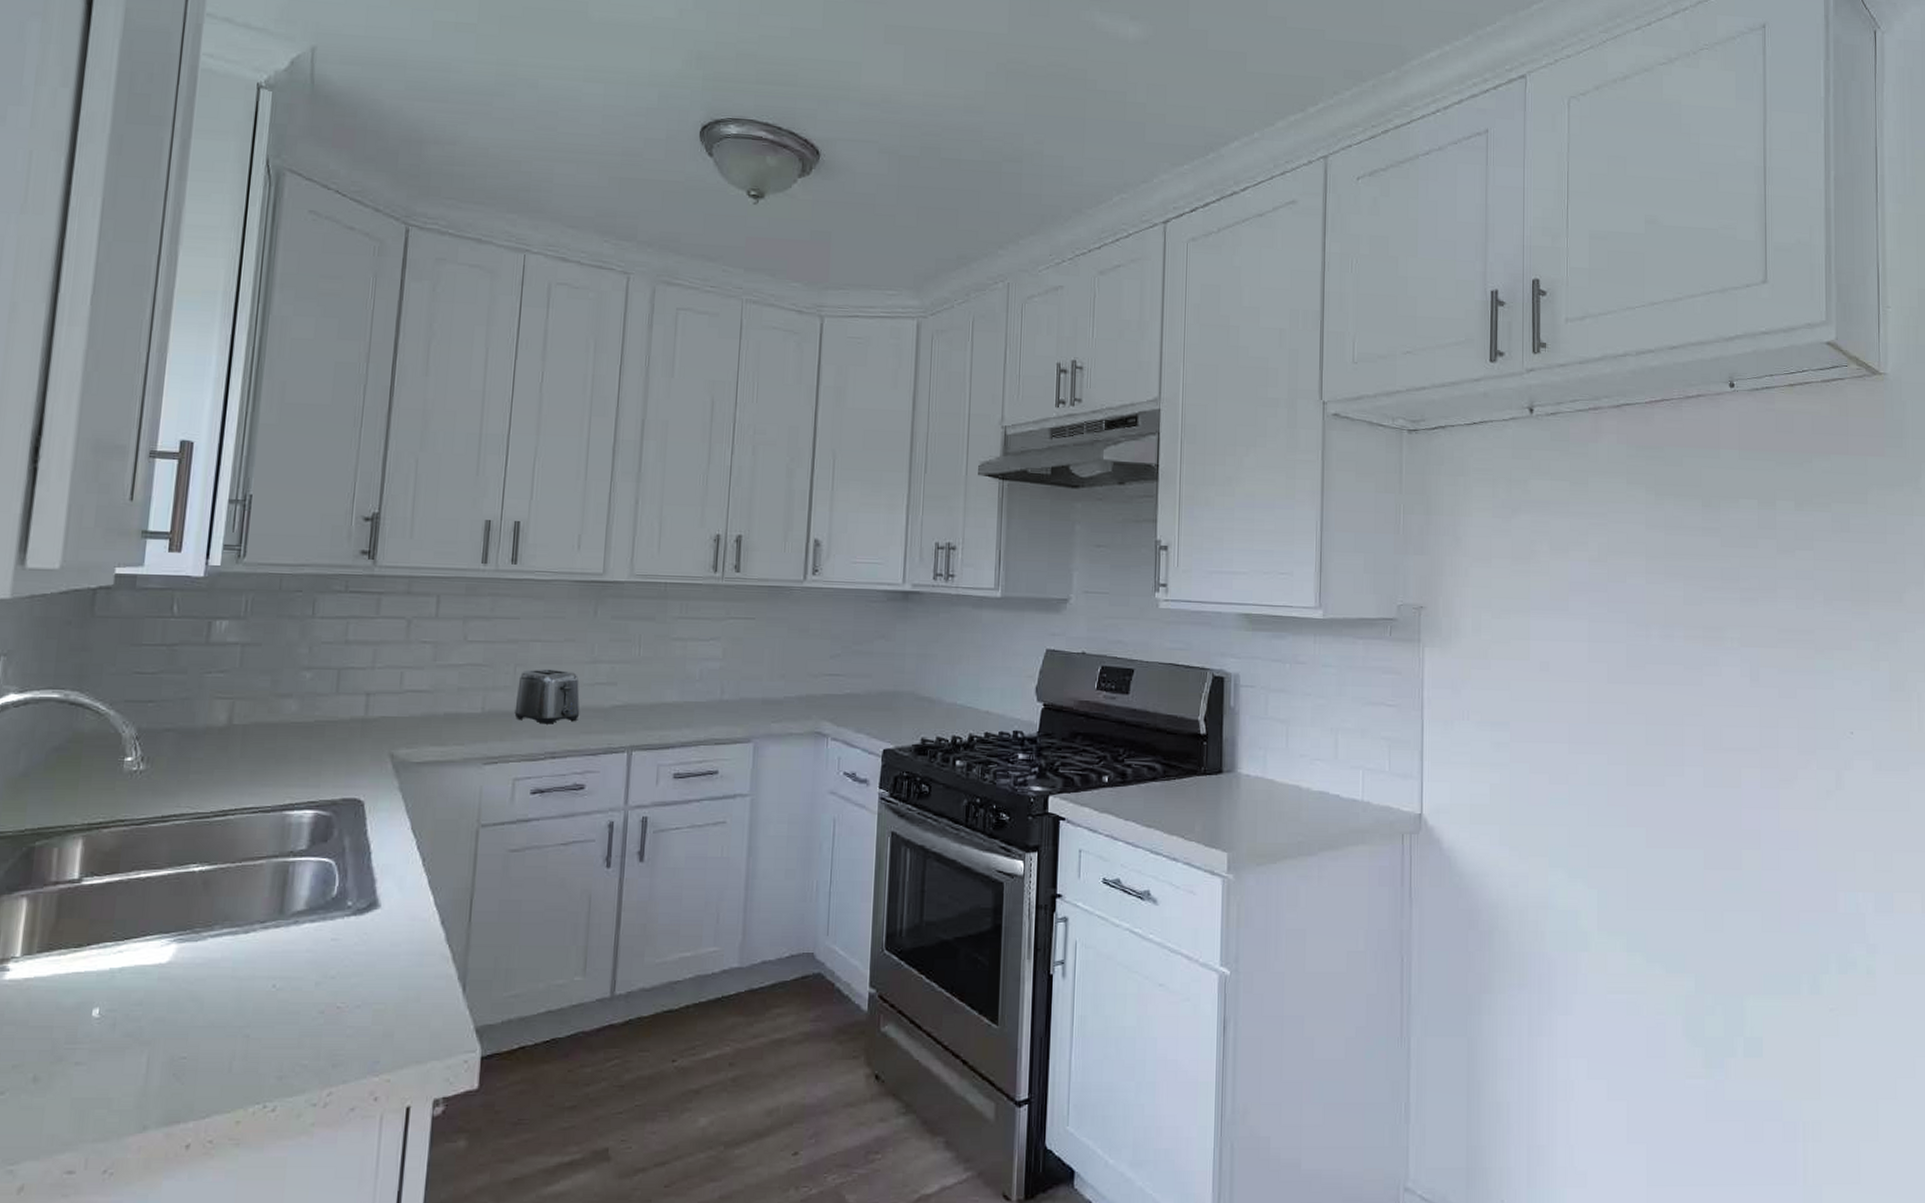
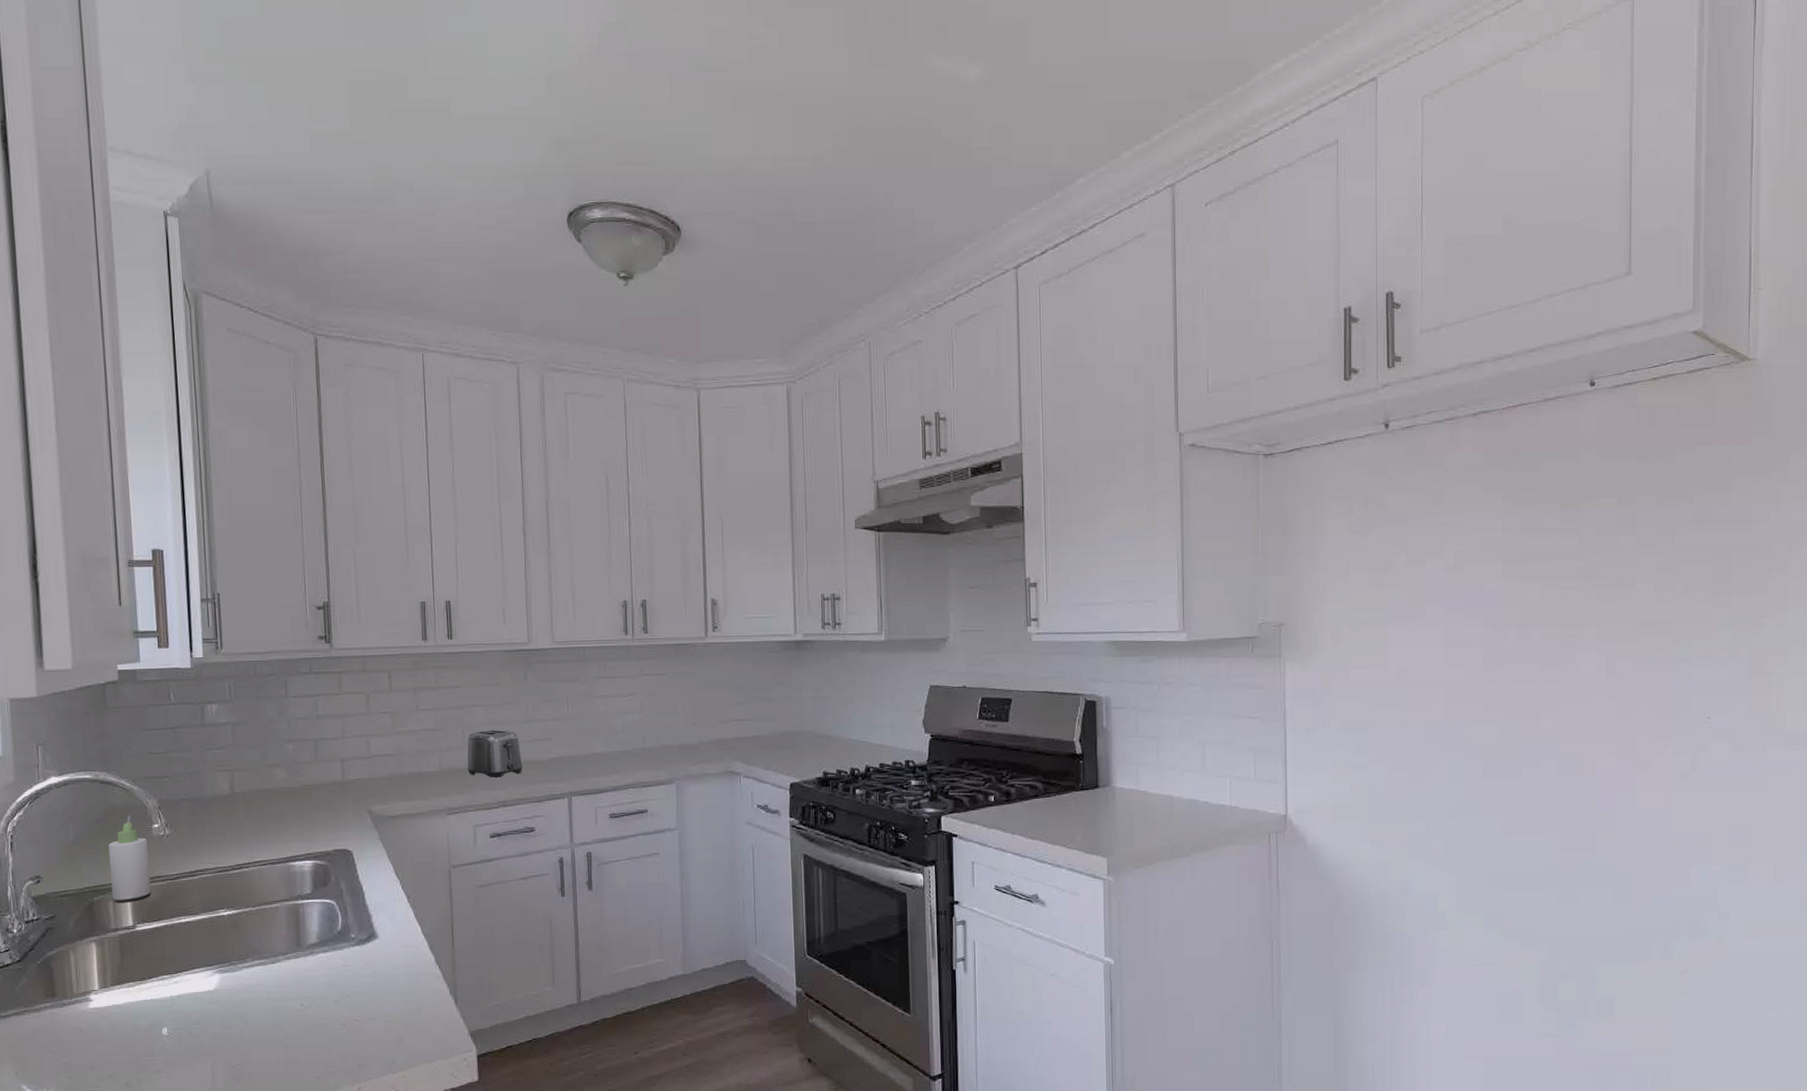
bottle: none [58,744,115,851] -> present [108,815,151,904]

